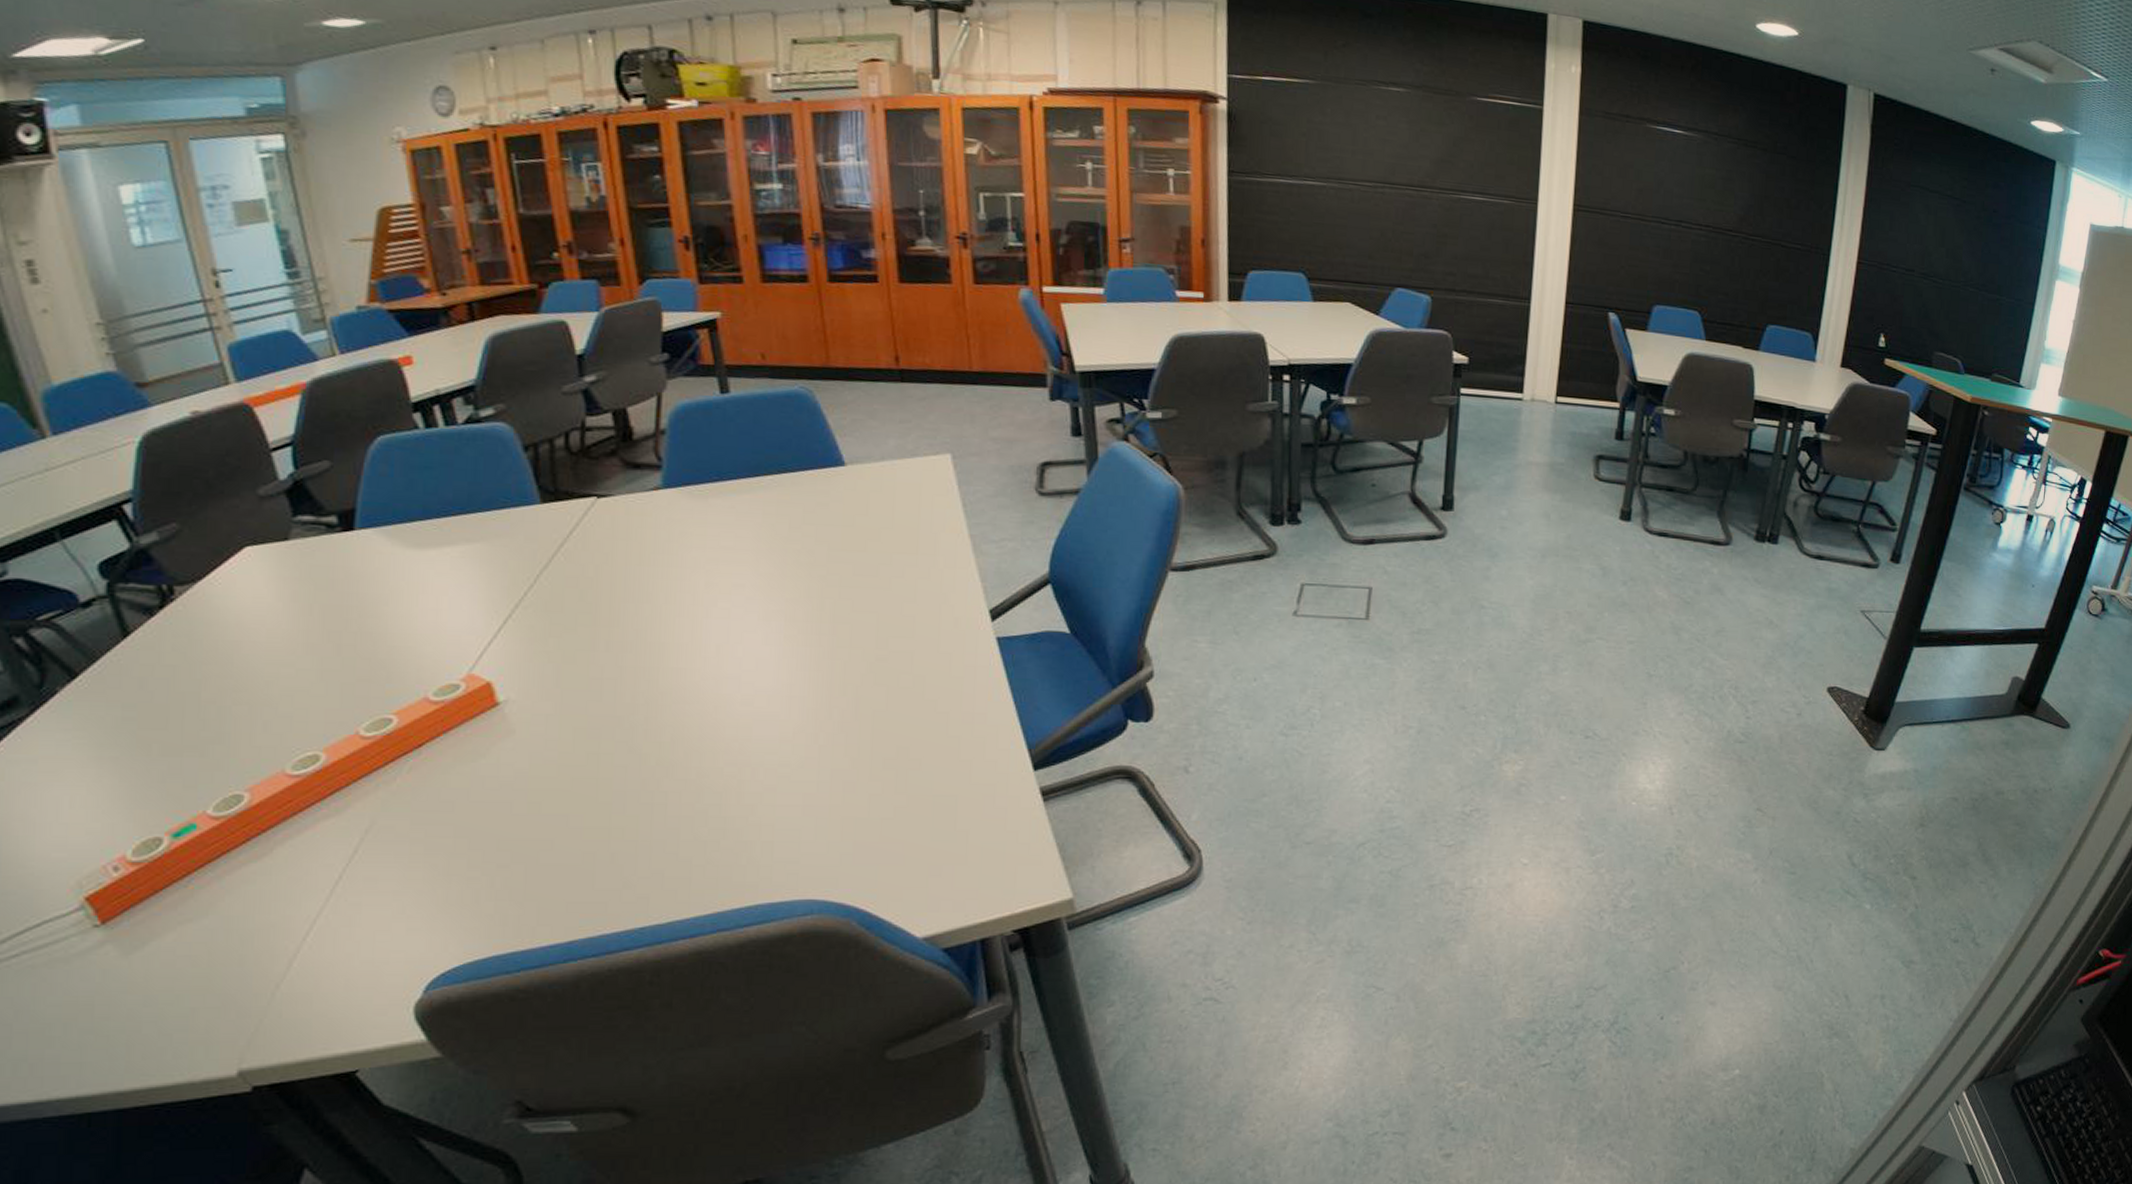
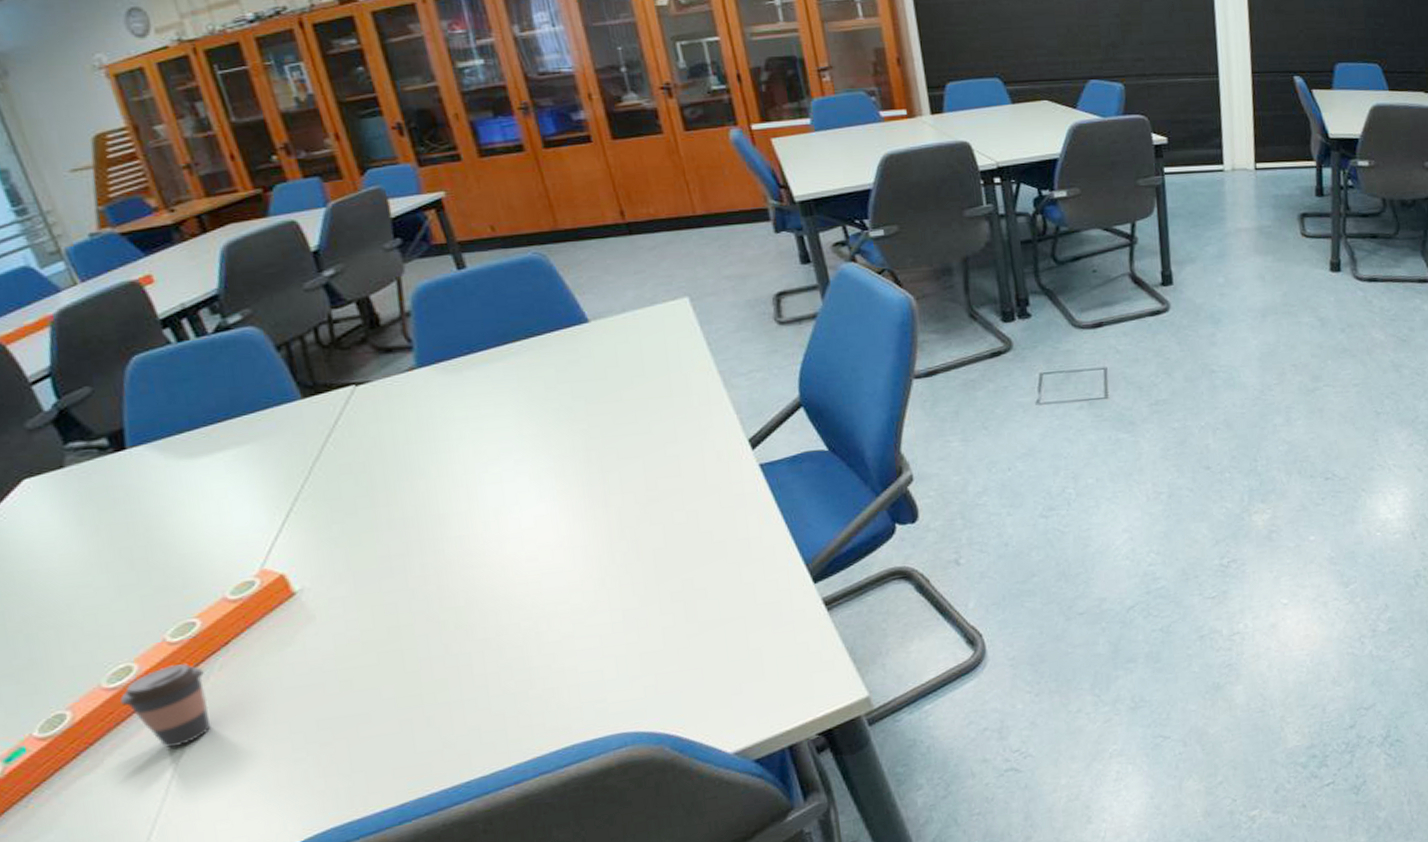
coffee cup: none [300,760,392,846] -> present [119,663,211,748]

